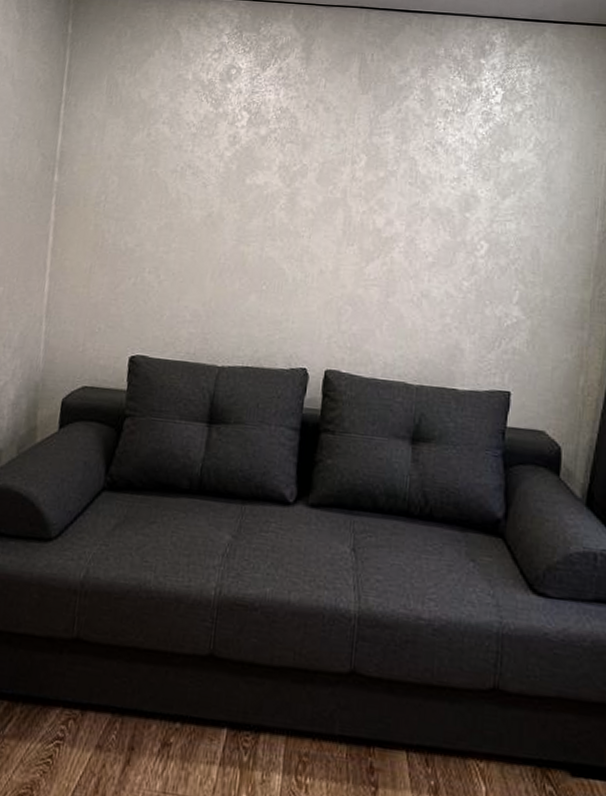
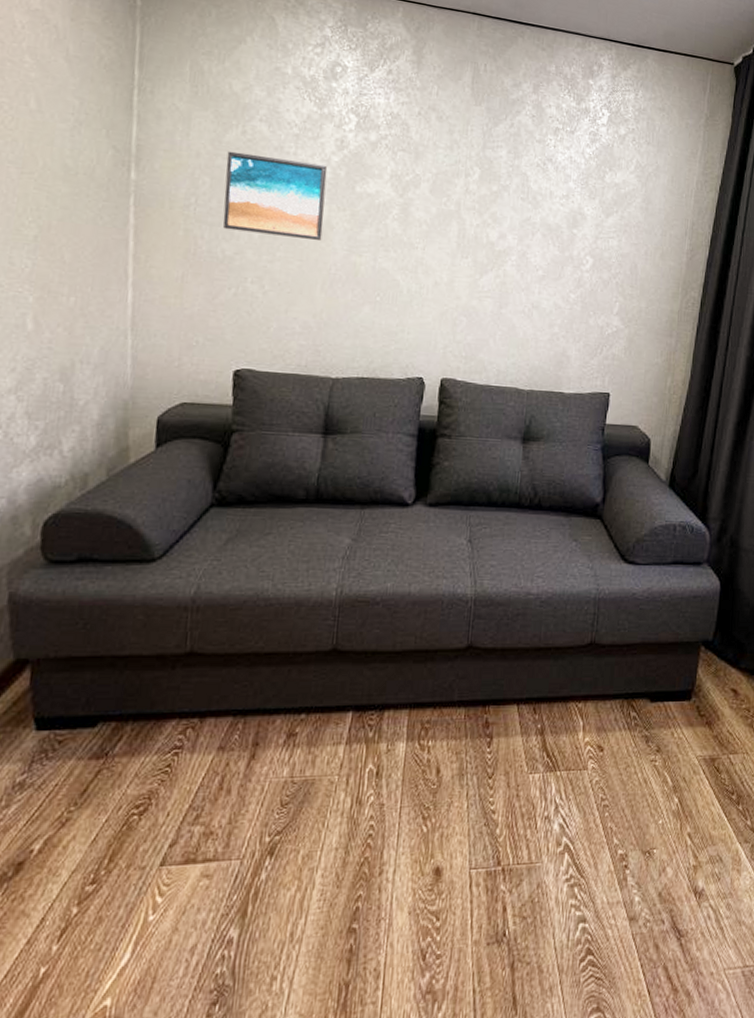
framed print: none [127,152,221,231] -> present [223,150,328,240]

